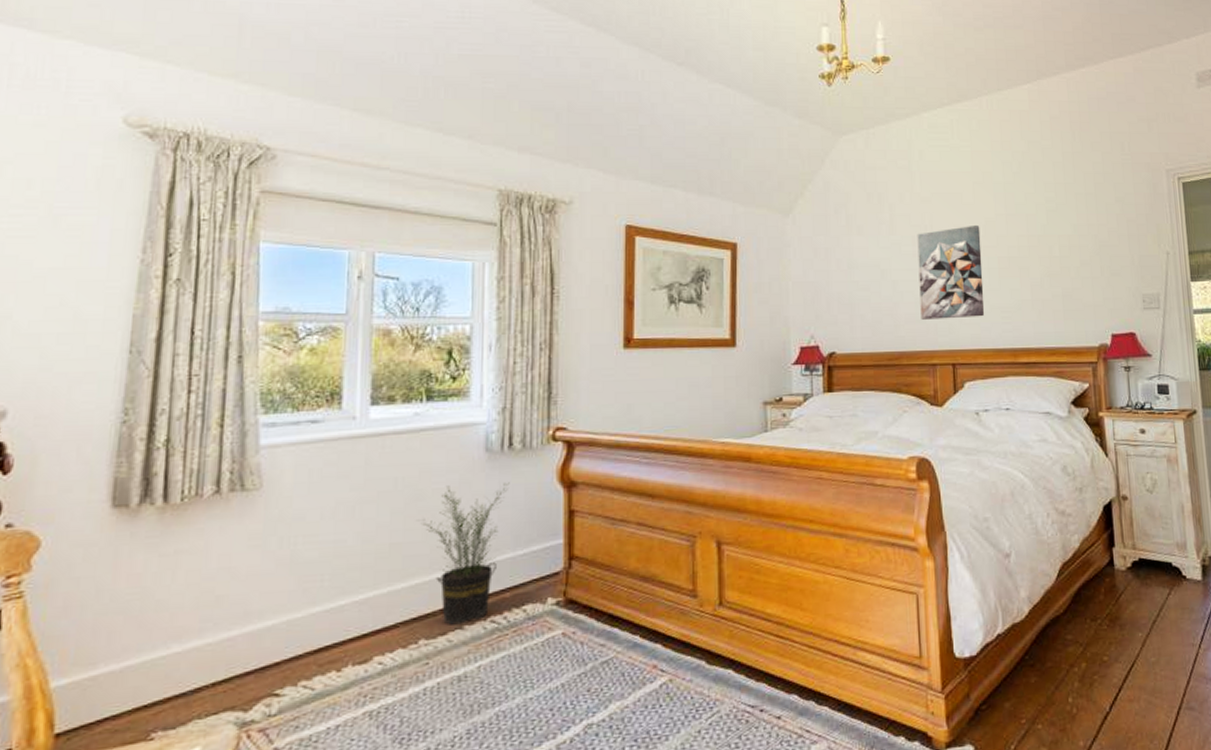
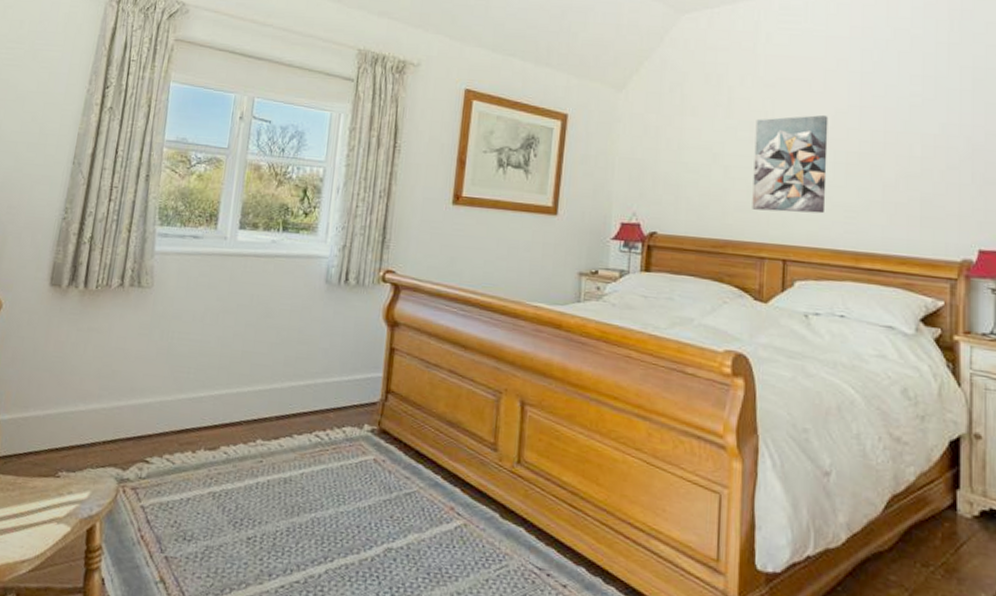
potted plant: present [422,482,510,625] -> none [269,308,343,434]

